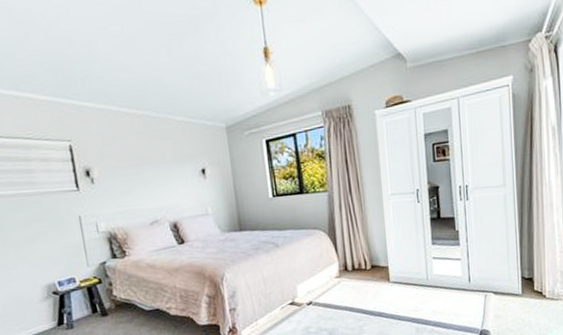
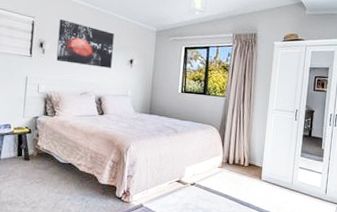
wall art: none [102,136,181,190] -> present [56,19,114,68]

